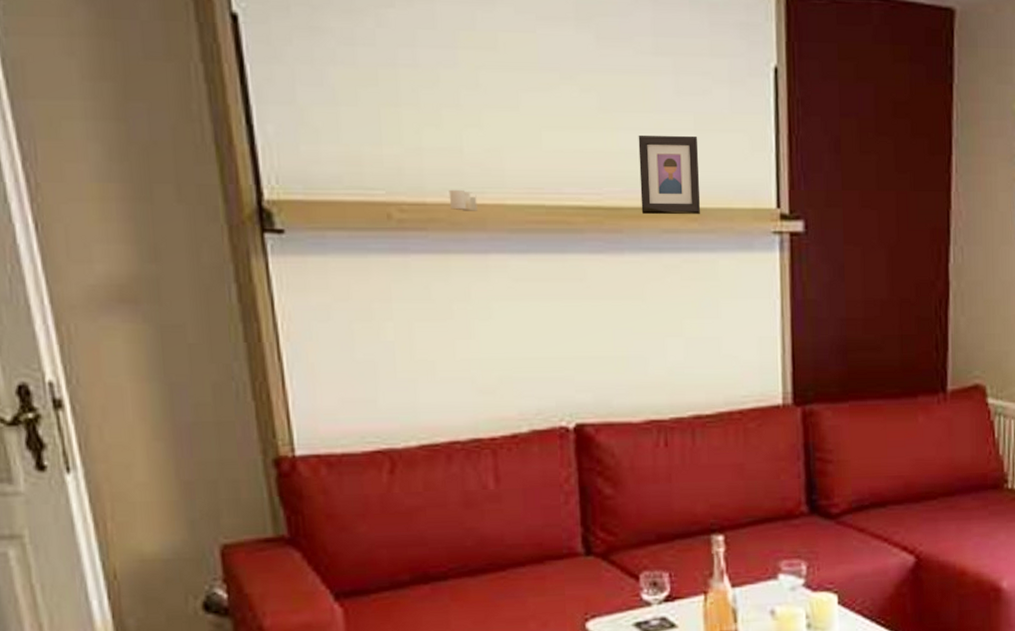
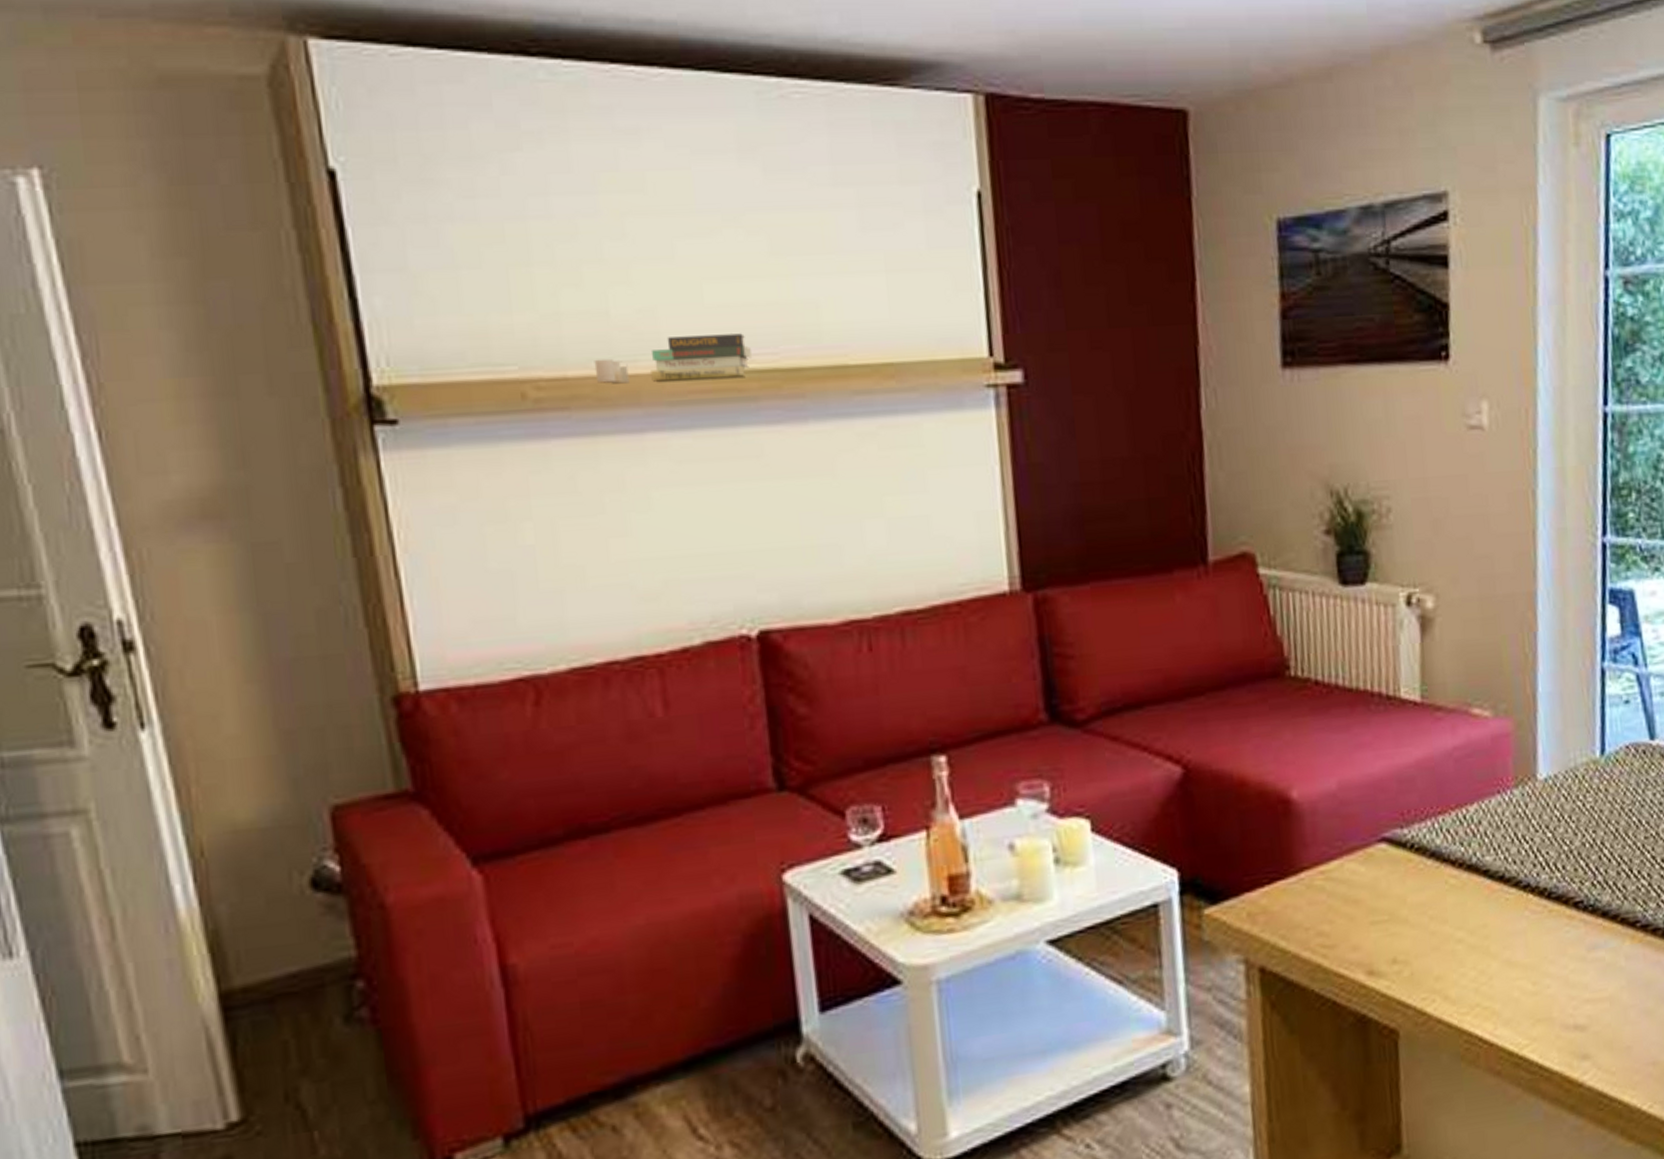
books: none [495,174,581,213] -> present [651,333,753,383]
picture frame: present [638,134,701,215] -> none [818,277,899,375]

